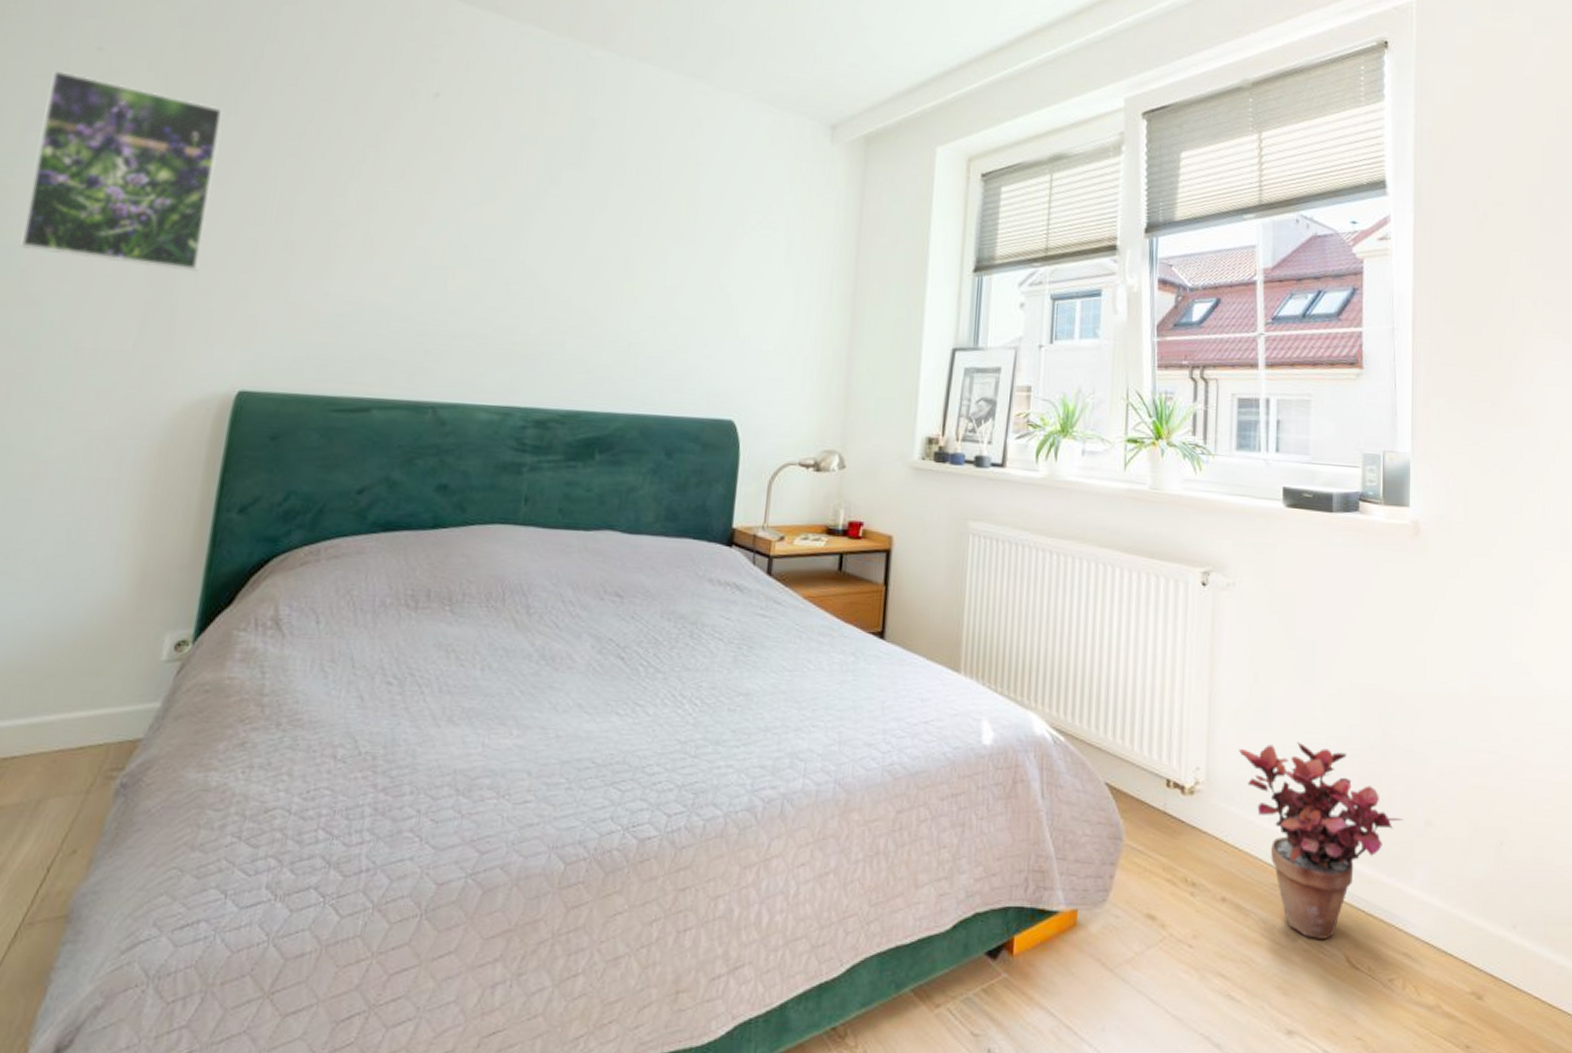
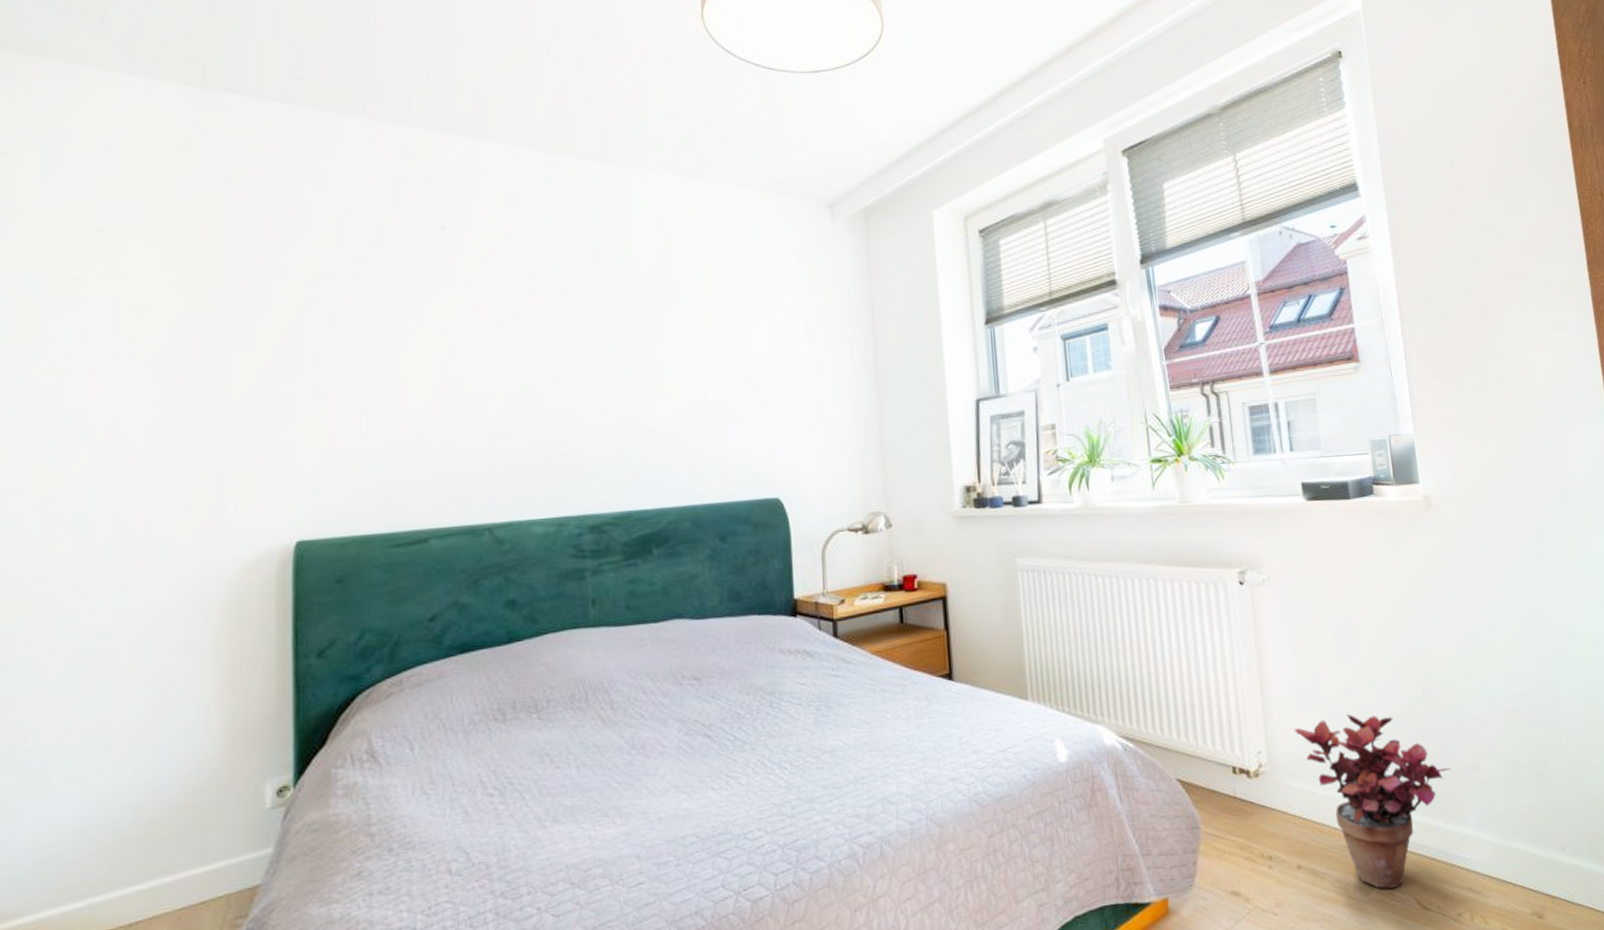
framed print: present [20,69,224,272] -> none [53,256,237,436]

